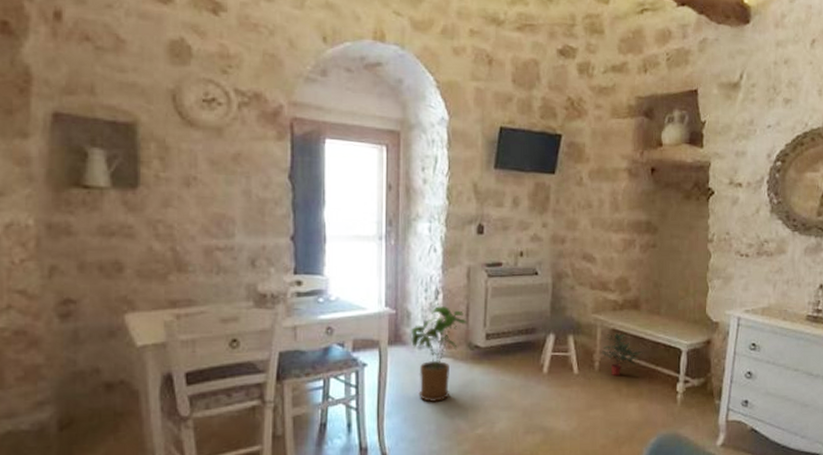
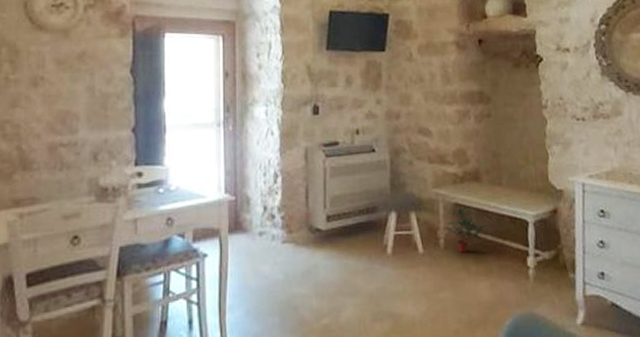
house plant: present [410,305,467,403] -> none [250,188,307,293]

